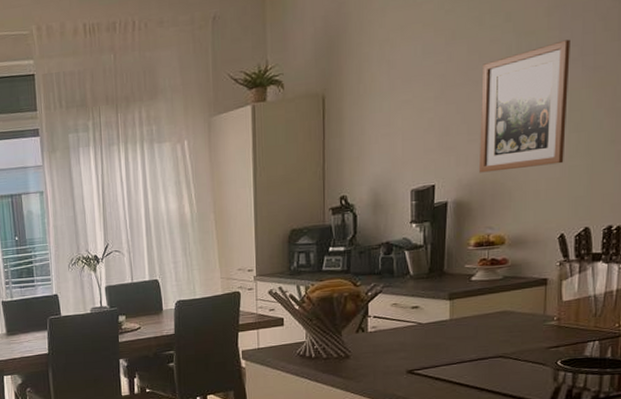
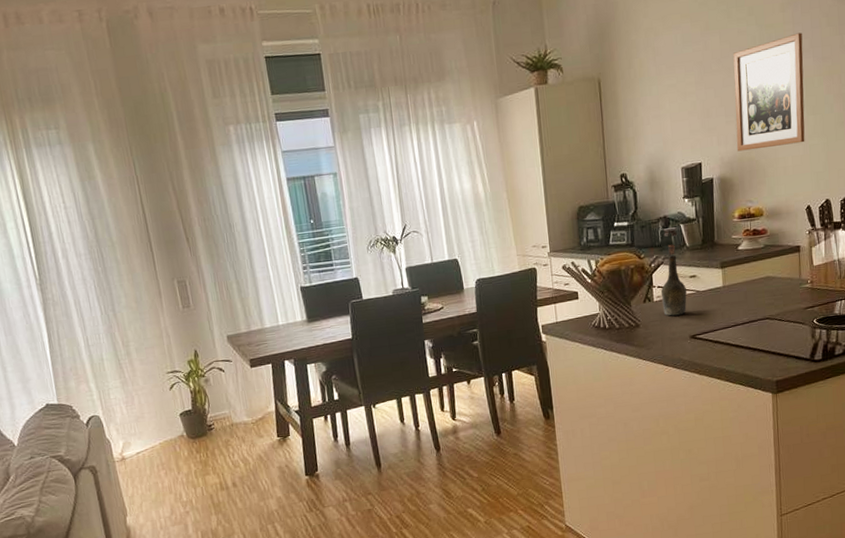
bottle: none [376,253,407,349] -> present [660,227,687,316]

